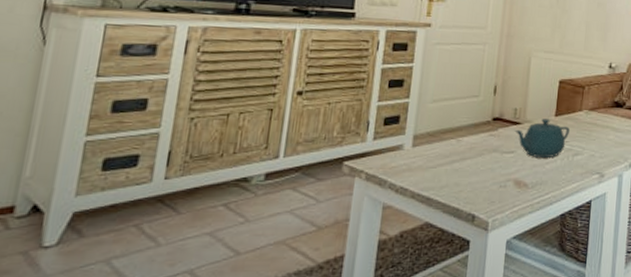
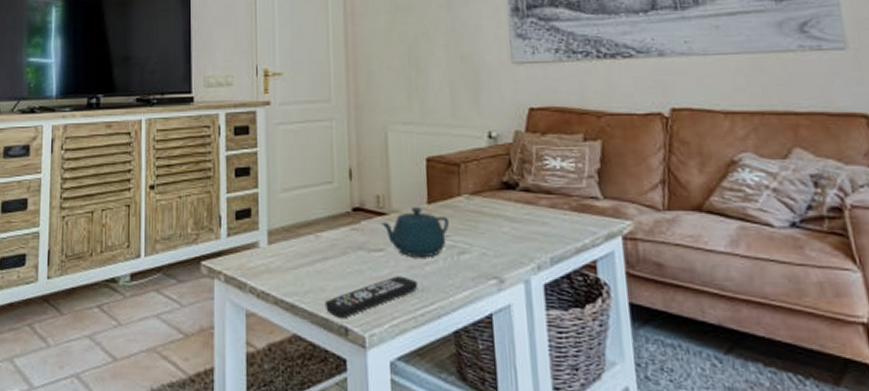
remote control: none [457,172,539,208] -> present [324,276,418,319]

